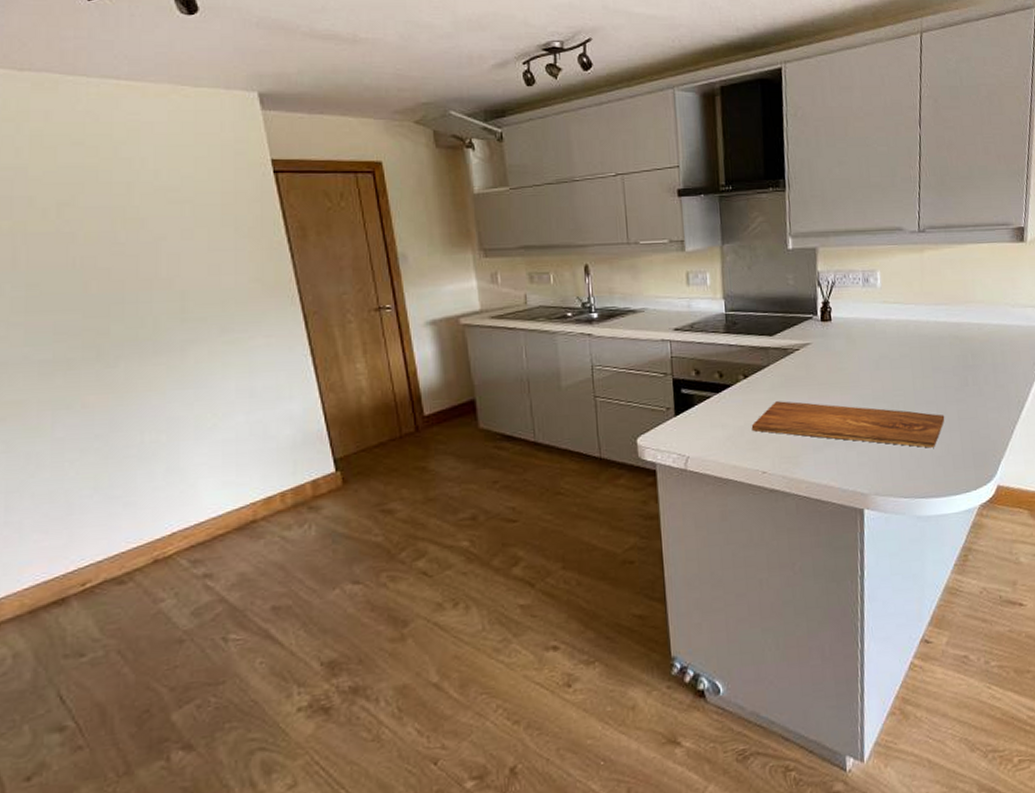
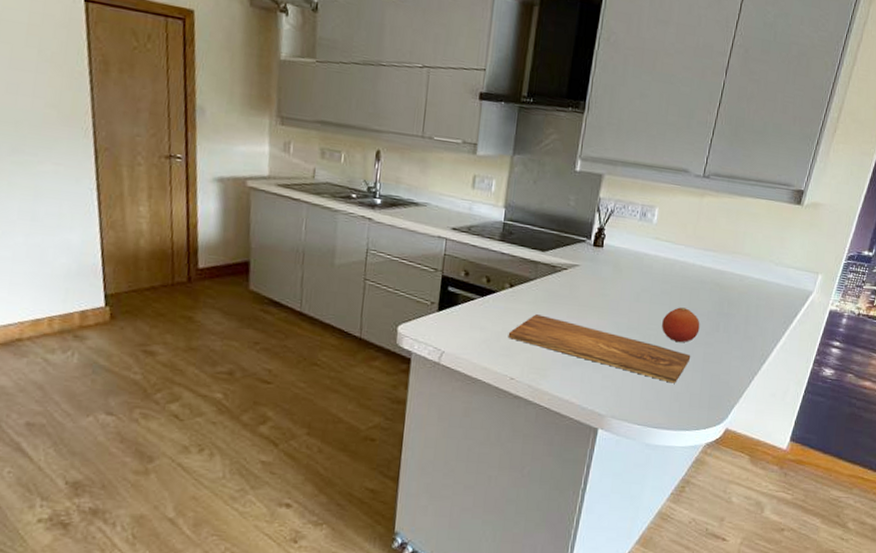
fruit: none [907,367,948,405] -> present [662,307,700,343]

